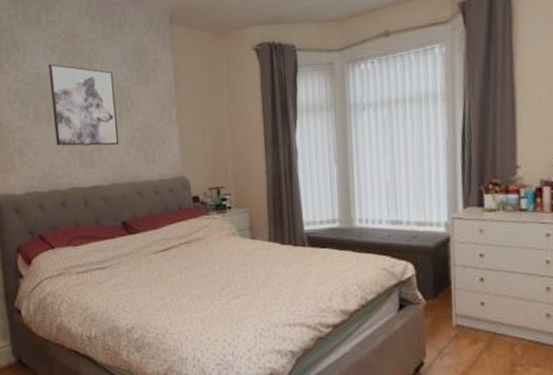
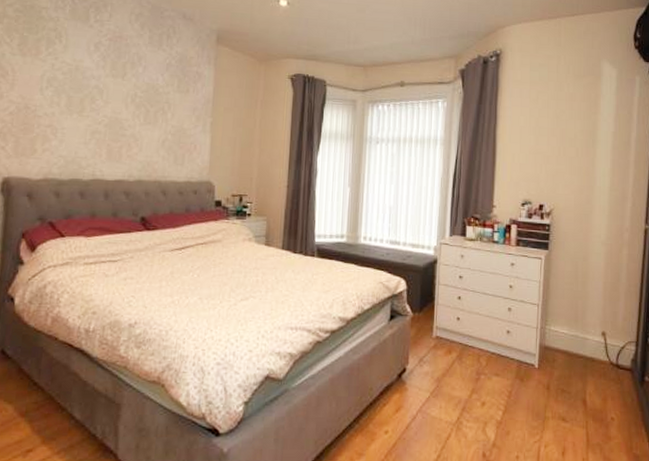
wall art: present [48,63,119,146] -> none [84,58,155,145]

